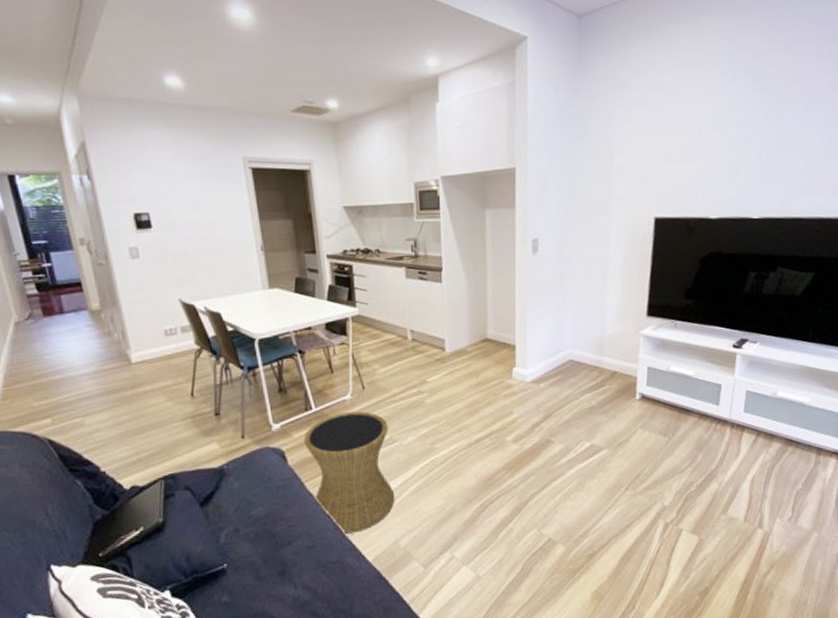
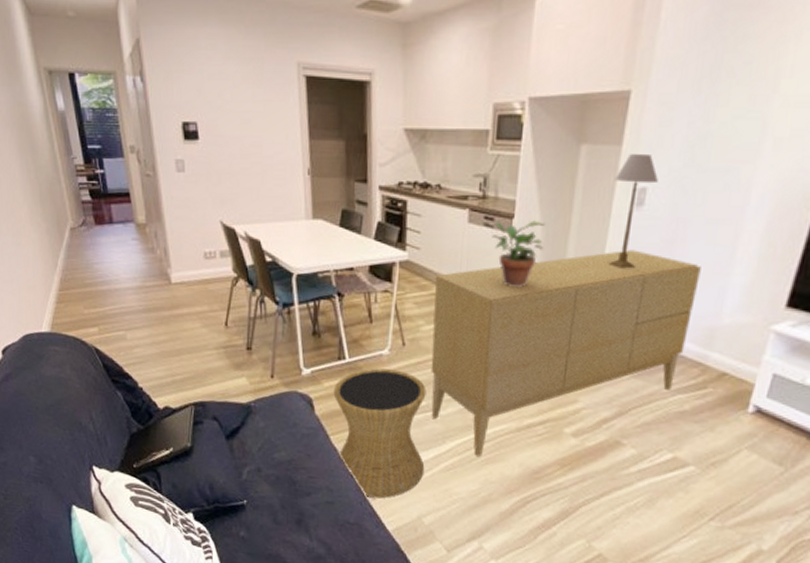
sideboard: none [383,286,586,476] -> present [431,249,701,458]
potted plant: none [426,271,468,326] -> present [492,220,545,287]
table lamp: none [514,214,545,302] -> present [608,154,658,269]

